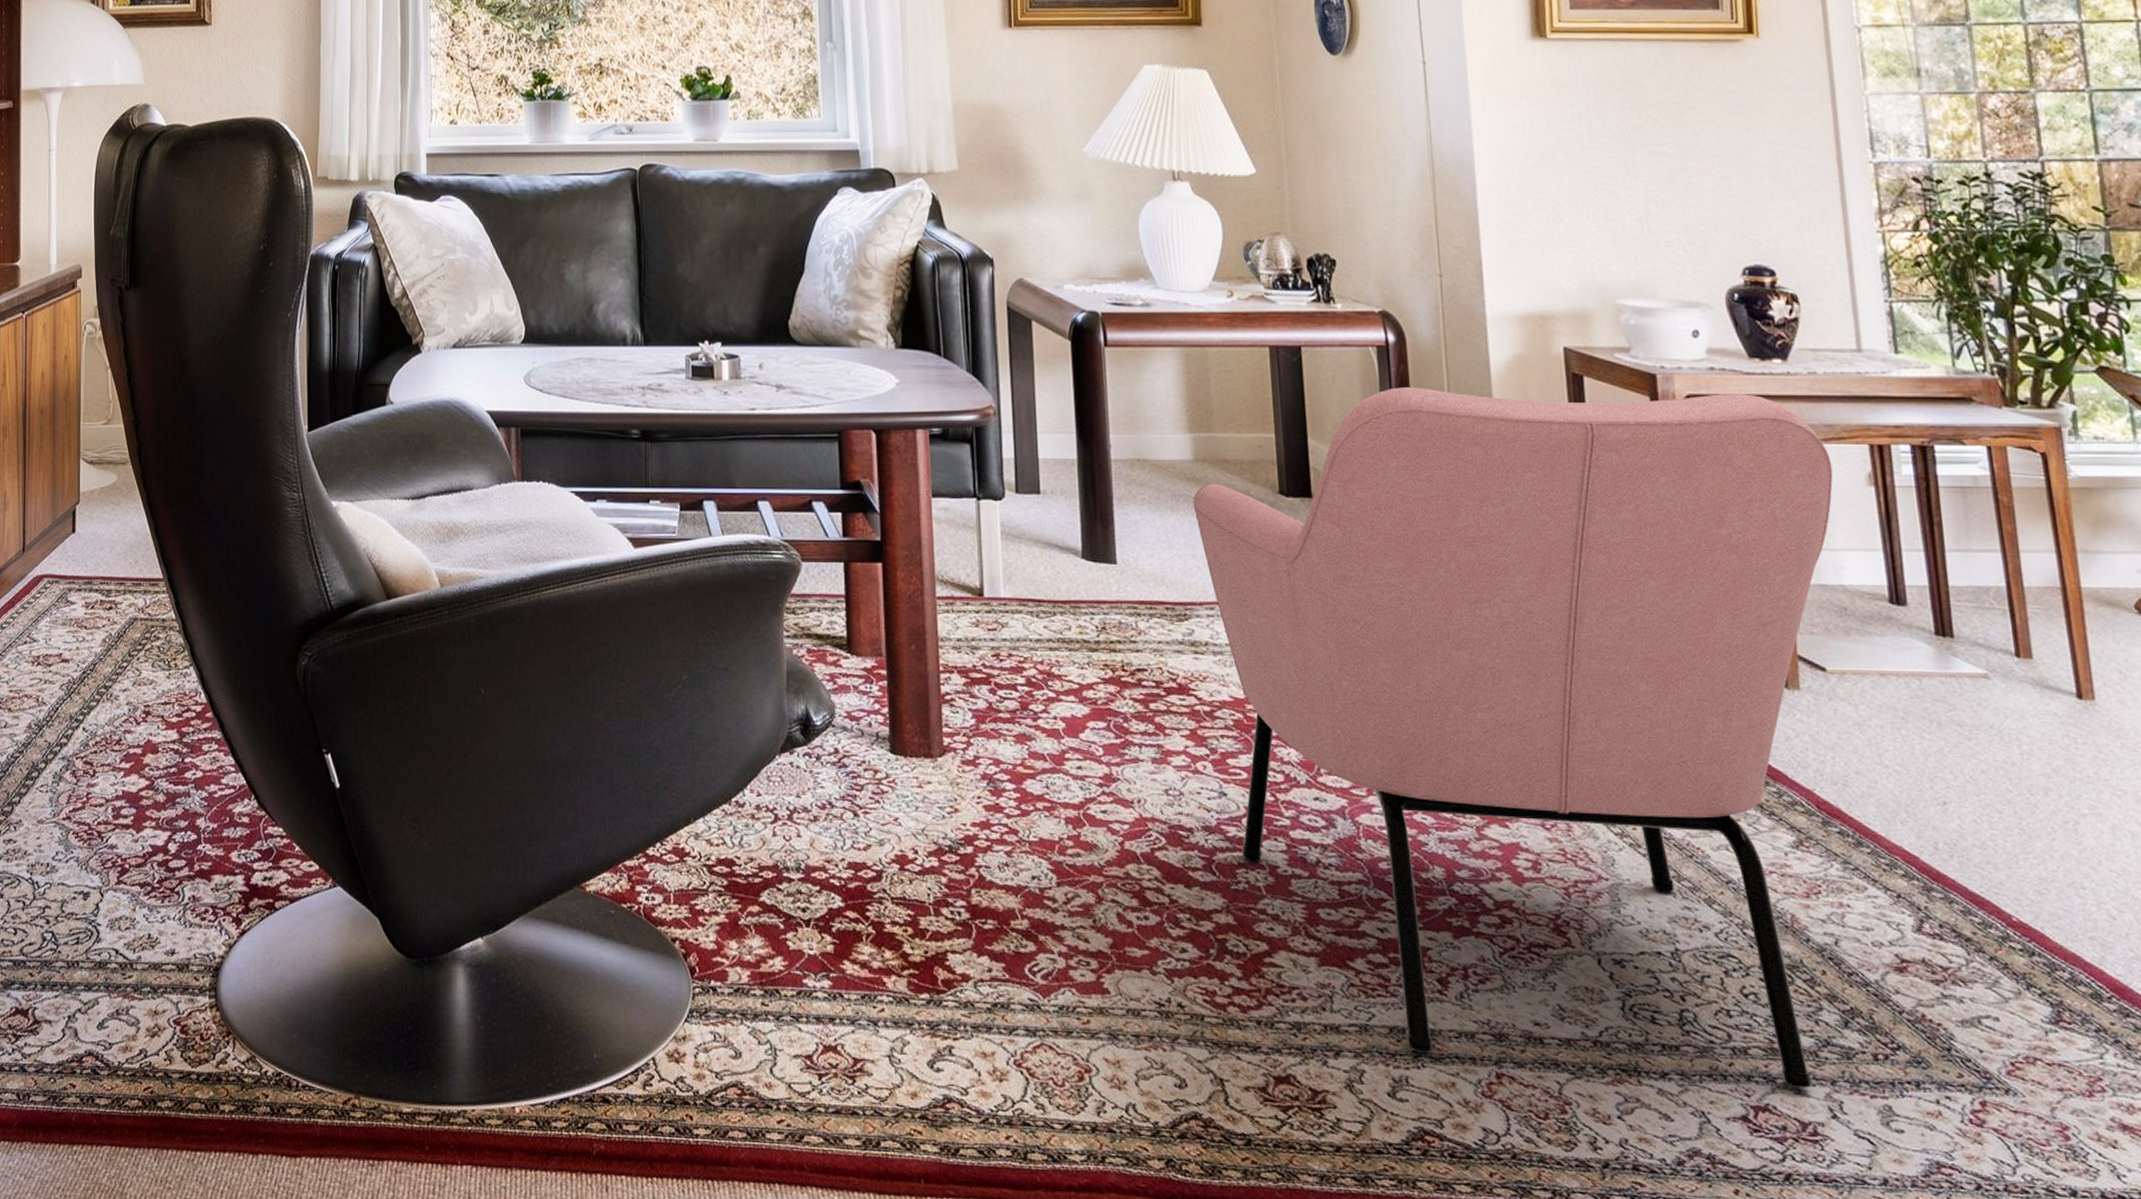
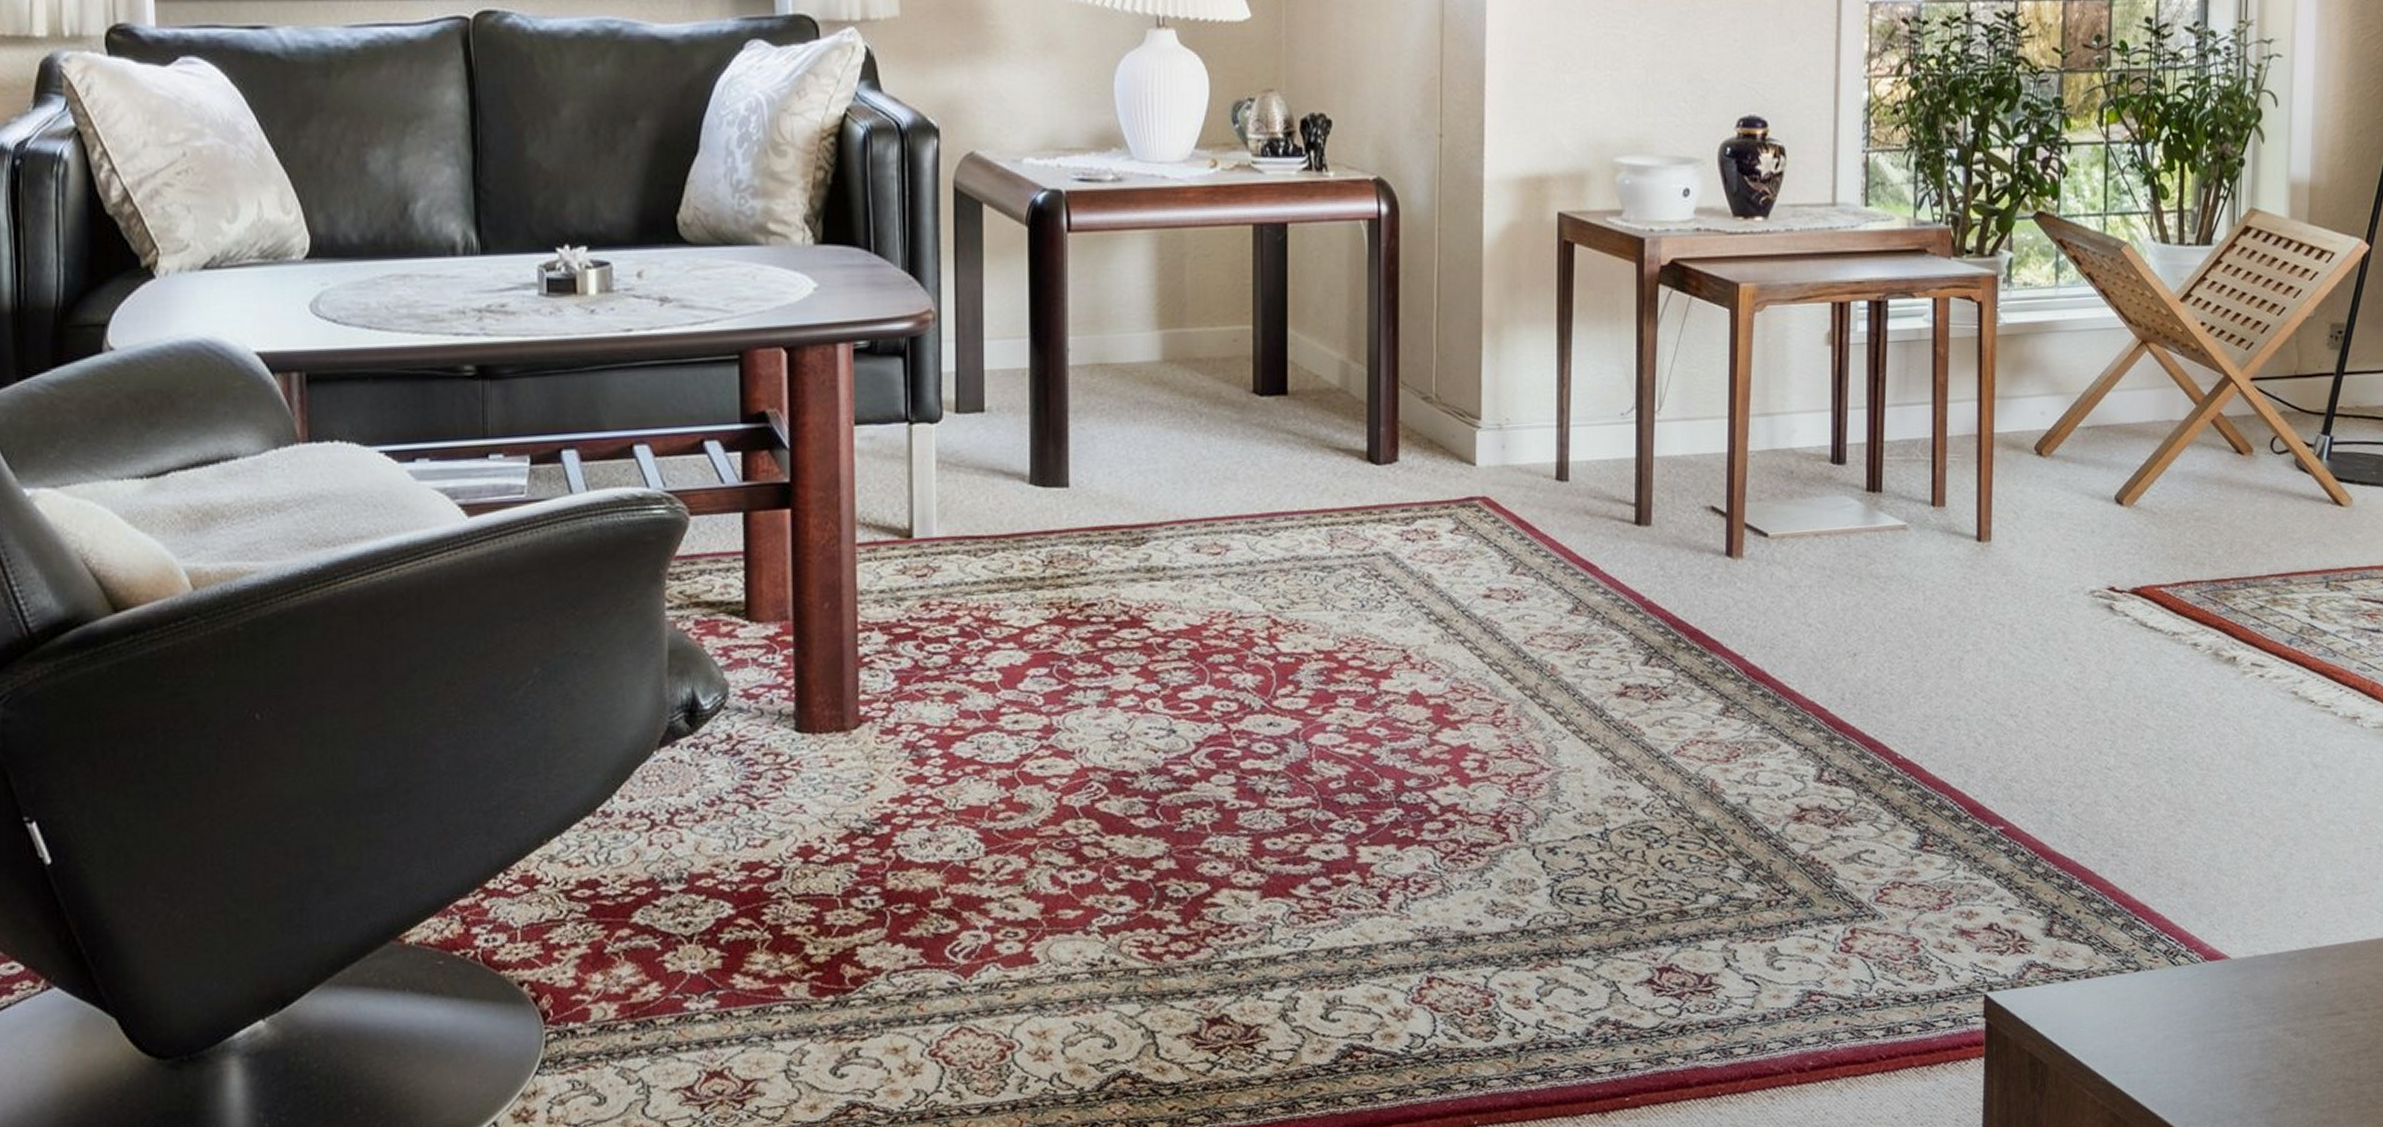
armchair: present [1193,386,1833,1088] -> none [1158,254,1796,970]

